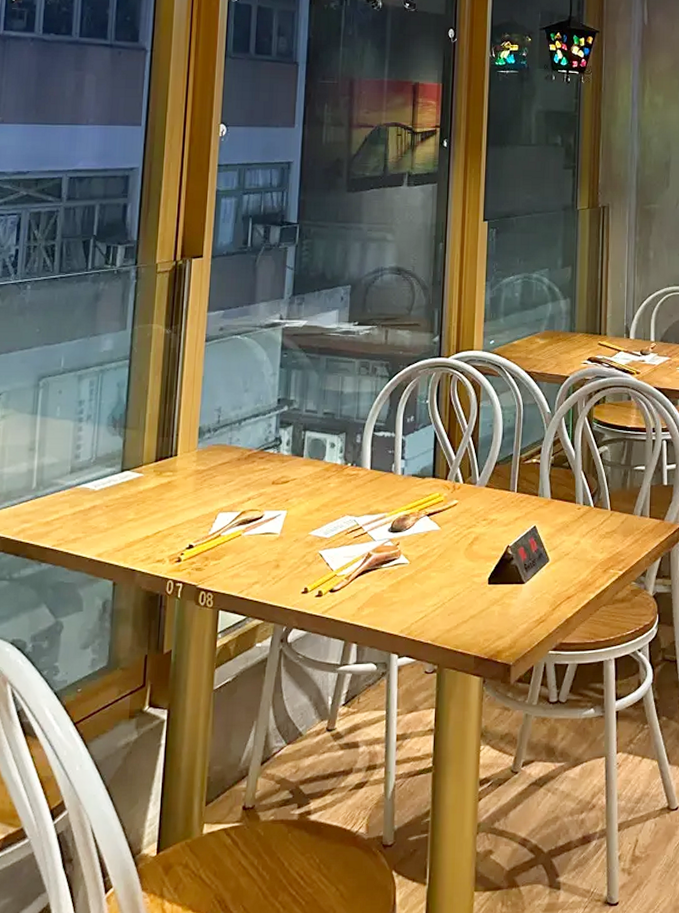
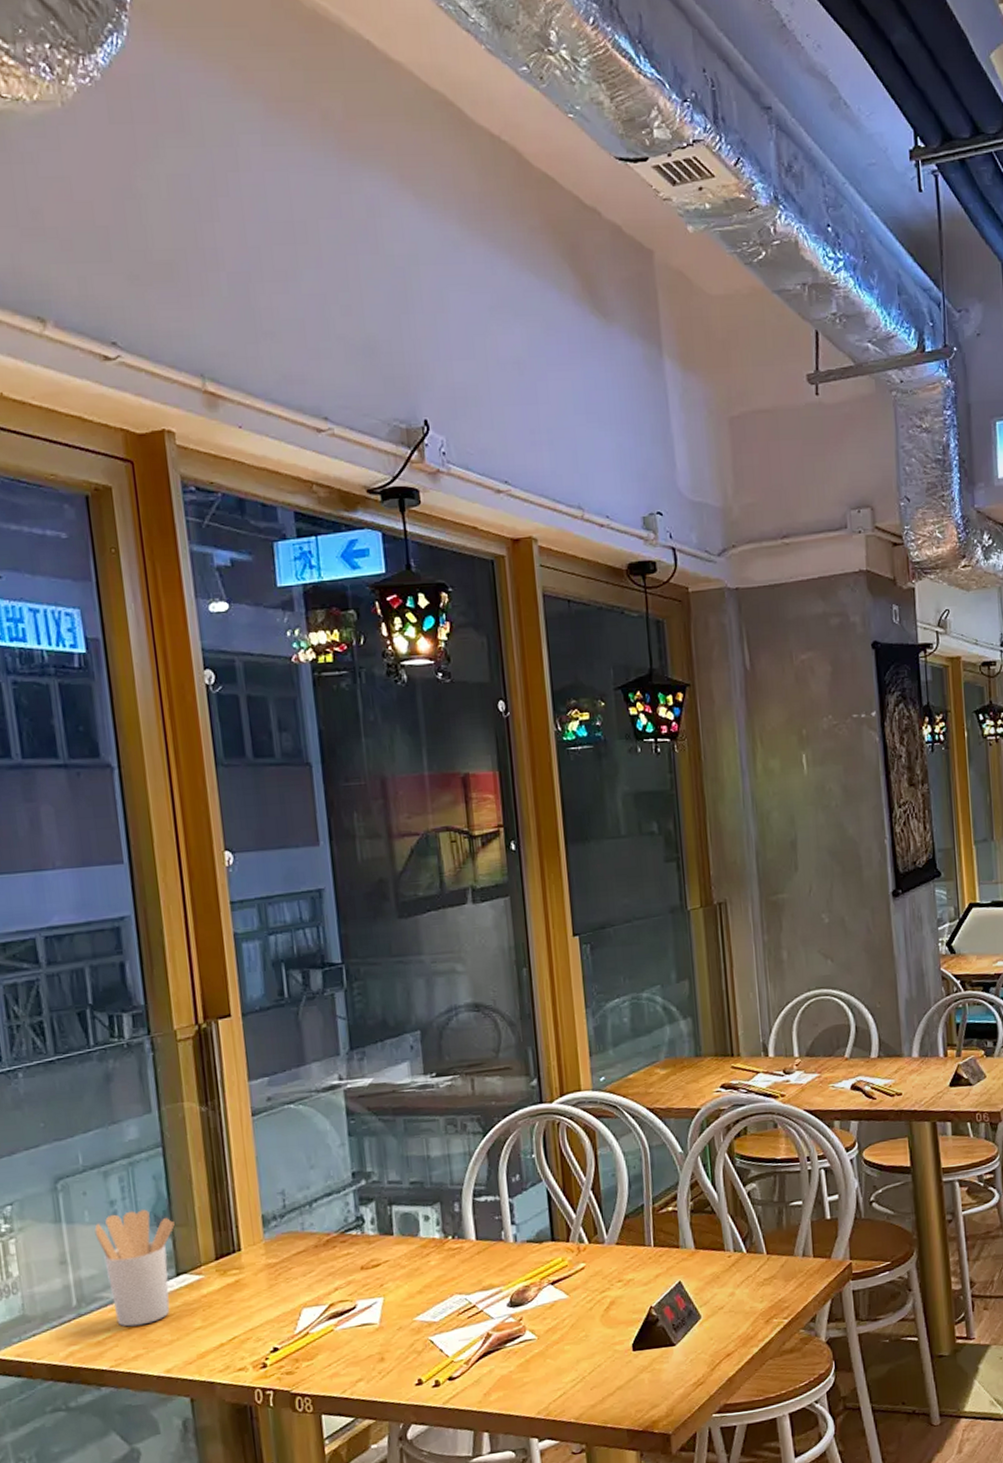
utensil holder: none [62,411,128,512] -> present [94,1209,175,1327]

